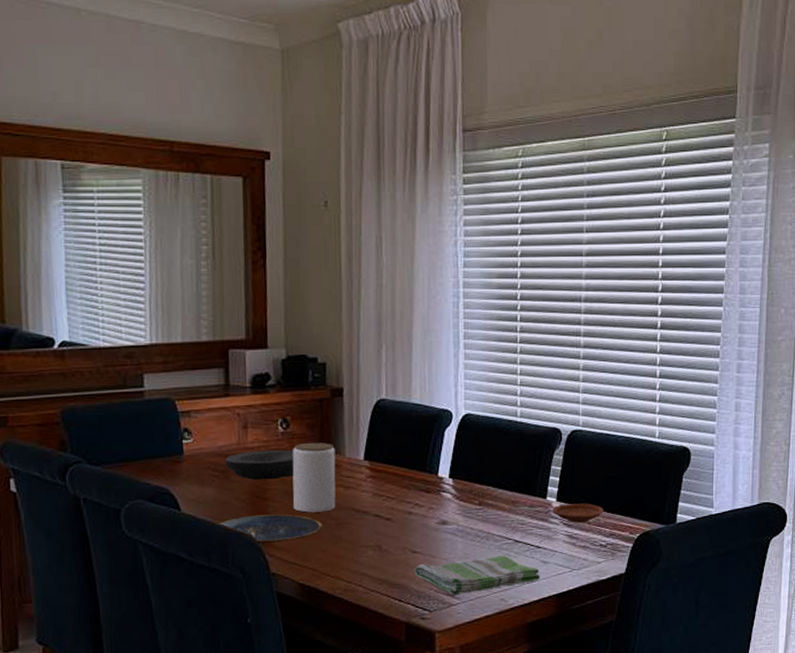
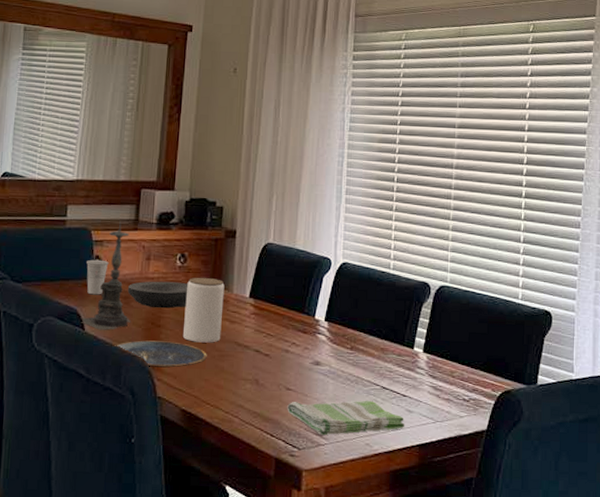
cup: none [174,432,200,472] -> present [86,259,109,295]
candle holder: none [175,388,233,509] -> present [81,221,131,330]
plate: present [552,503,604,523] -> none [419,356,468,376]

